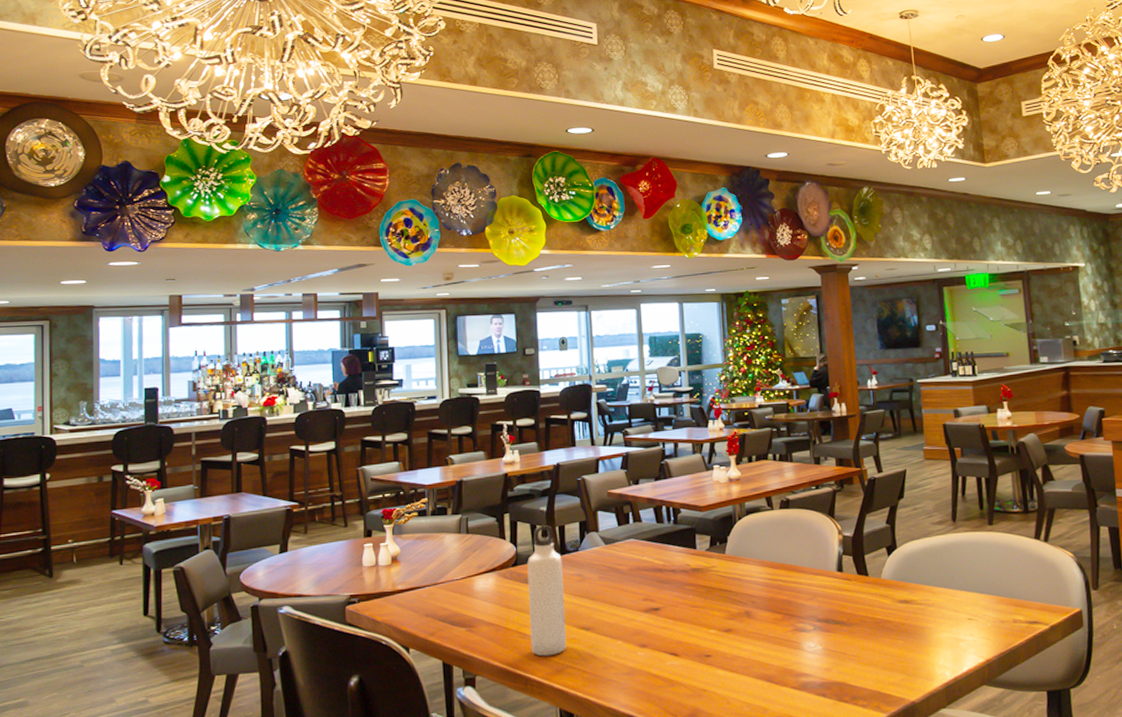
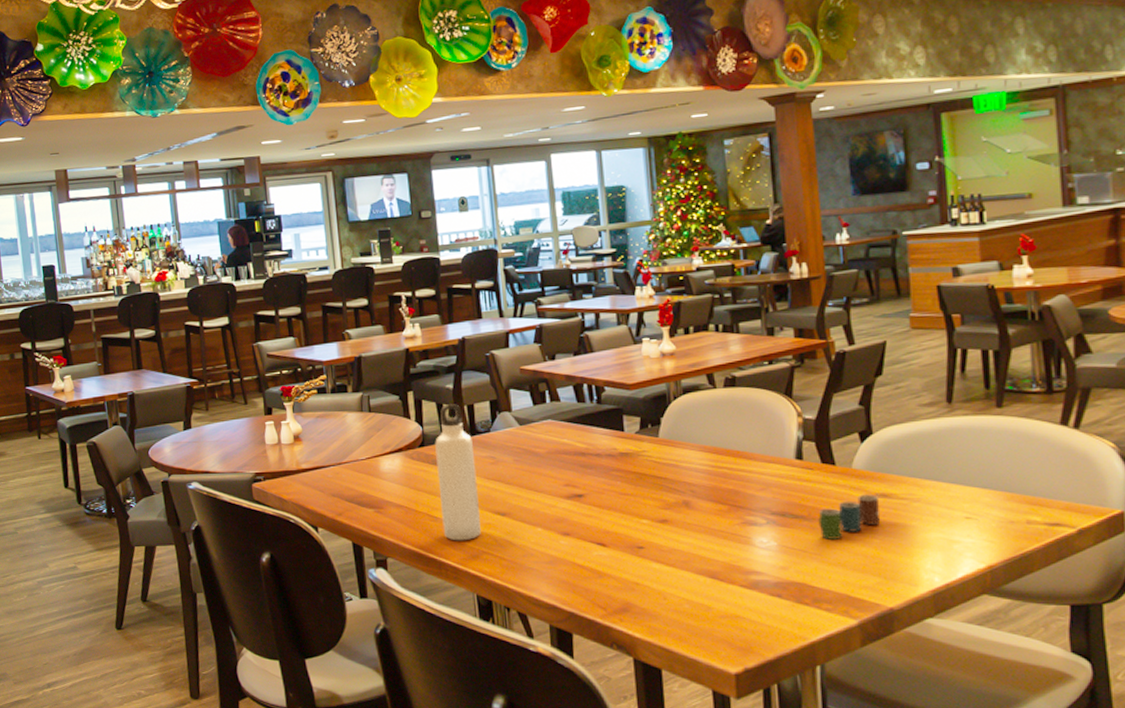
cup: none [855,601,904,642] -> present [818,494,881,540]

